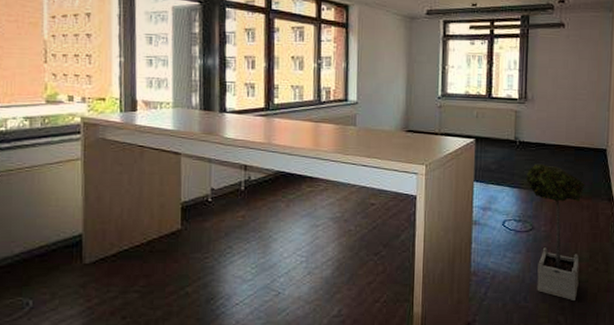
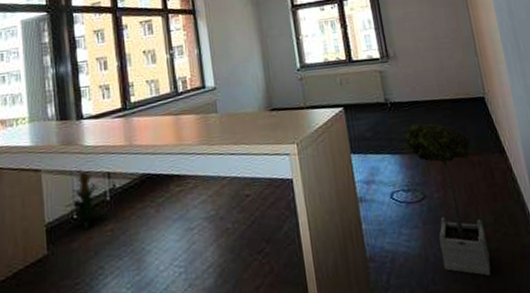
indoor plant: none [200,158,241,212] -> present [64,169,108,230]

